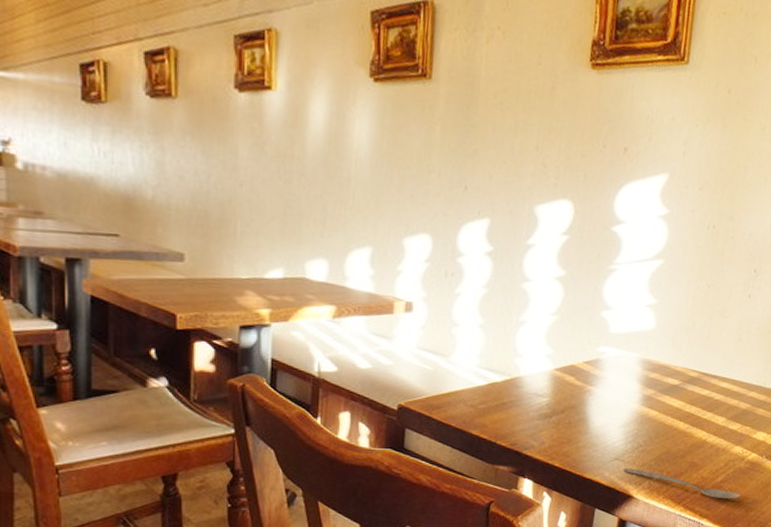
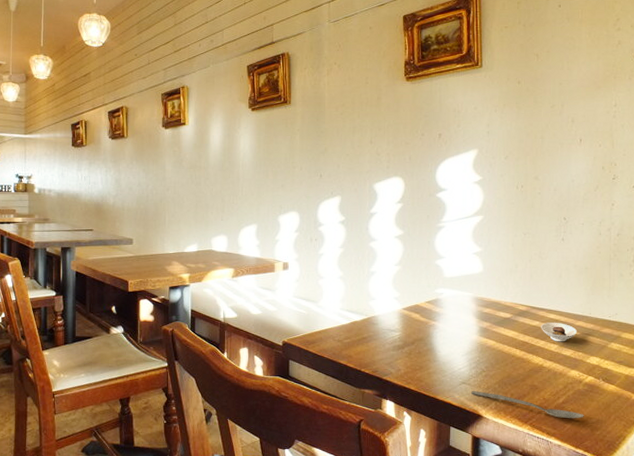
saucer: none [710,392,748,415] -> present [541,323,577,342]

